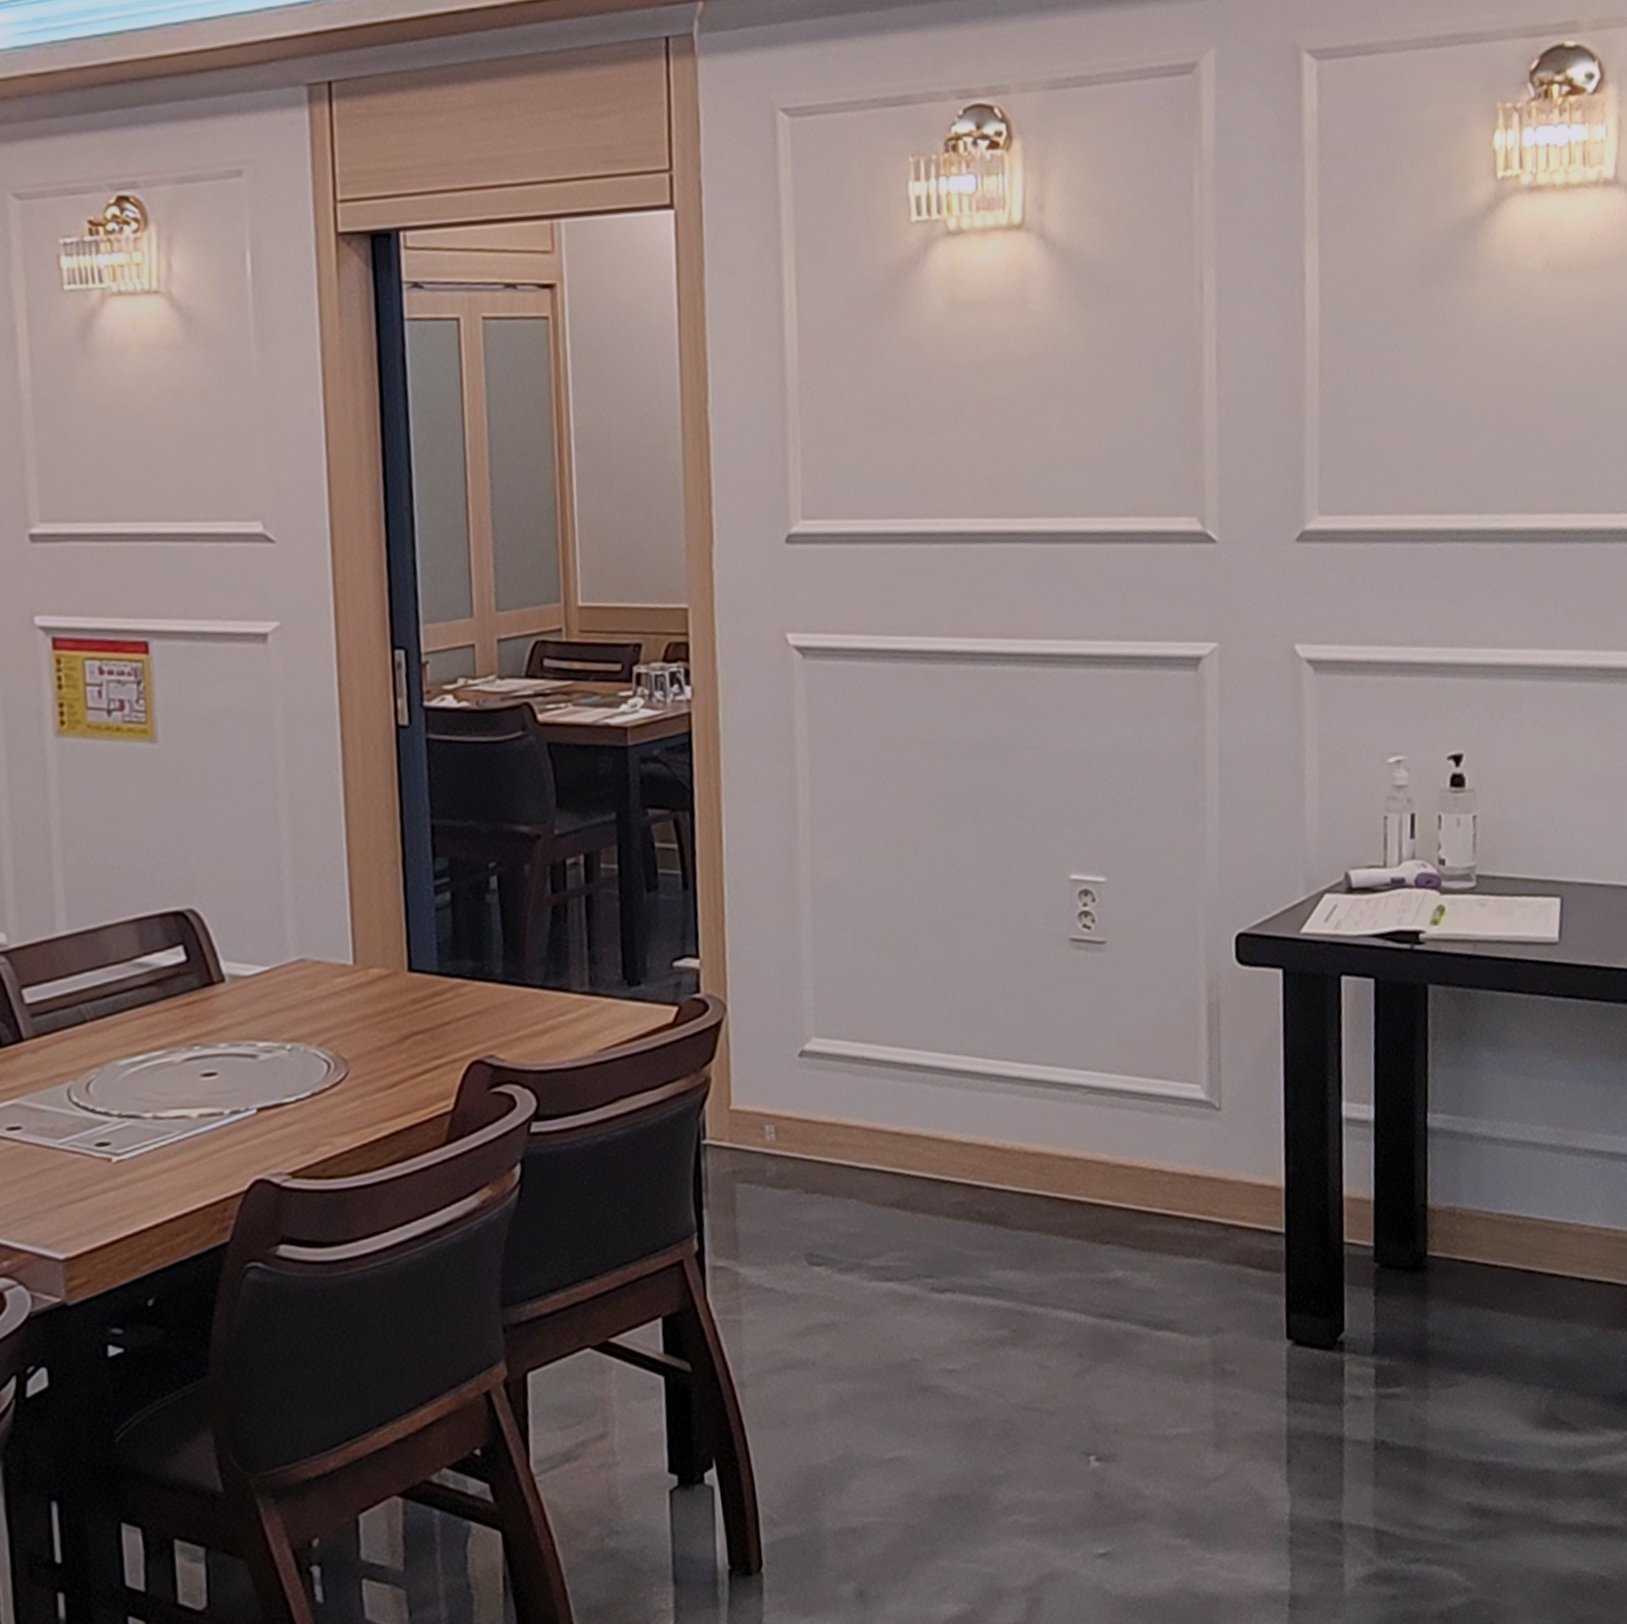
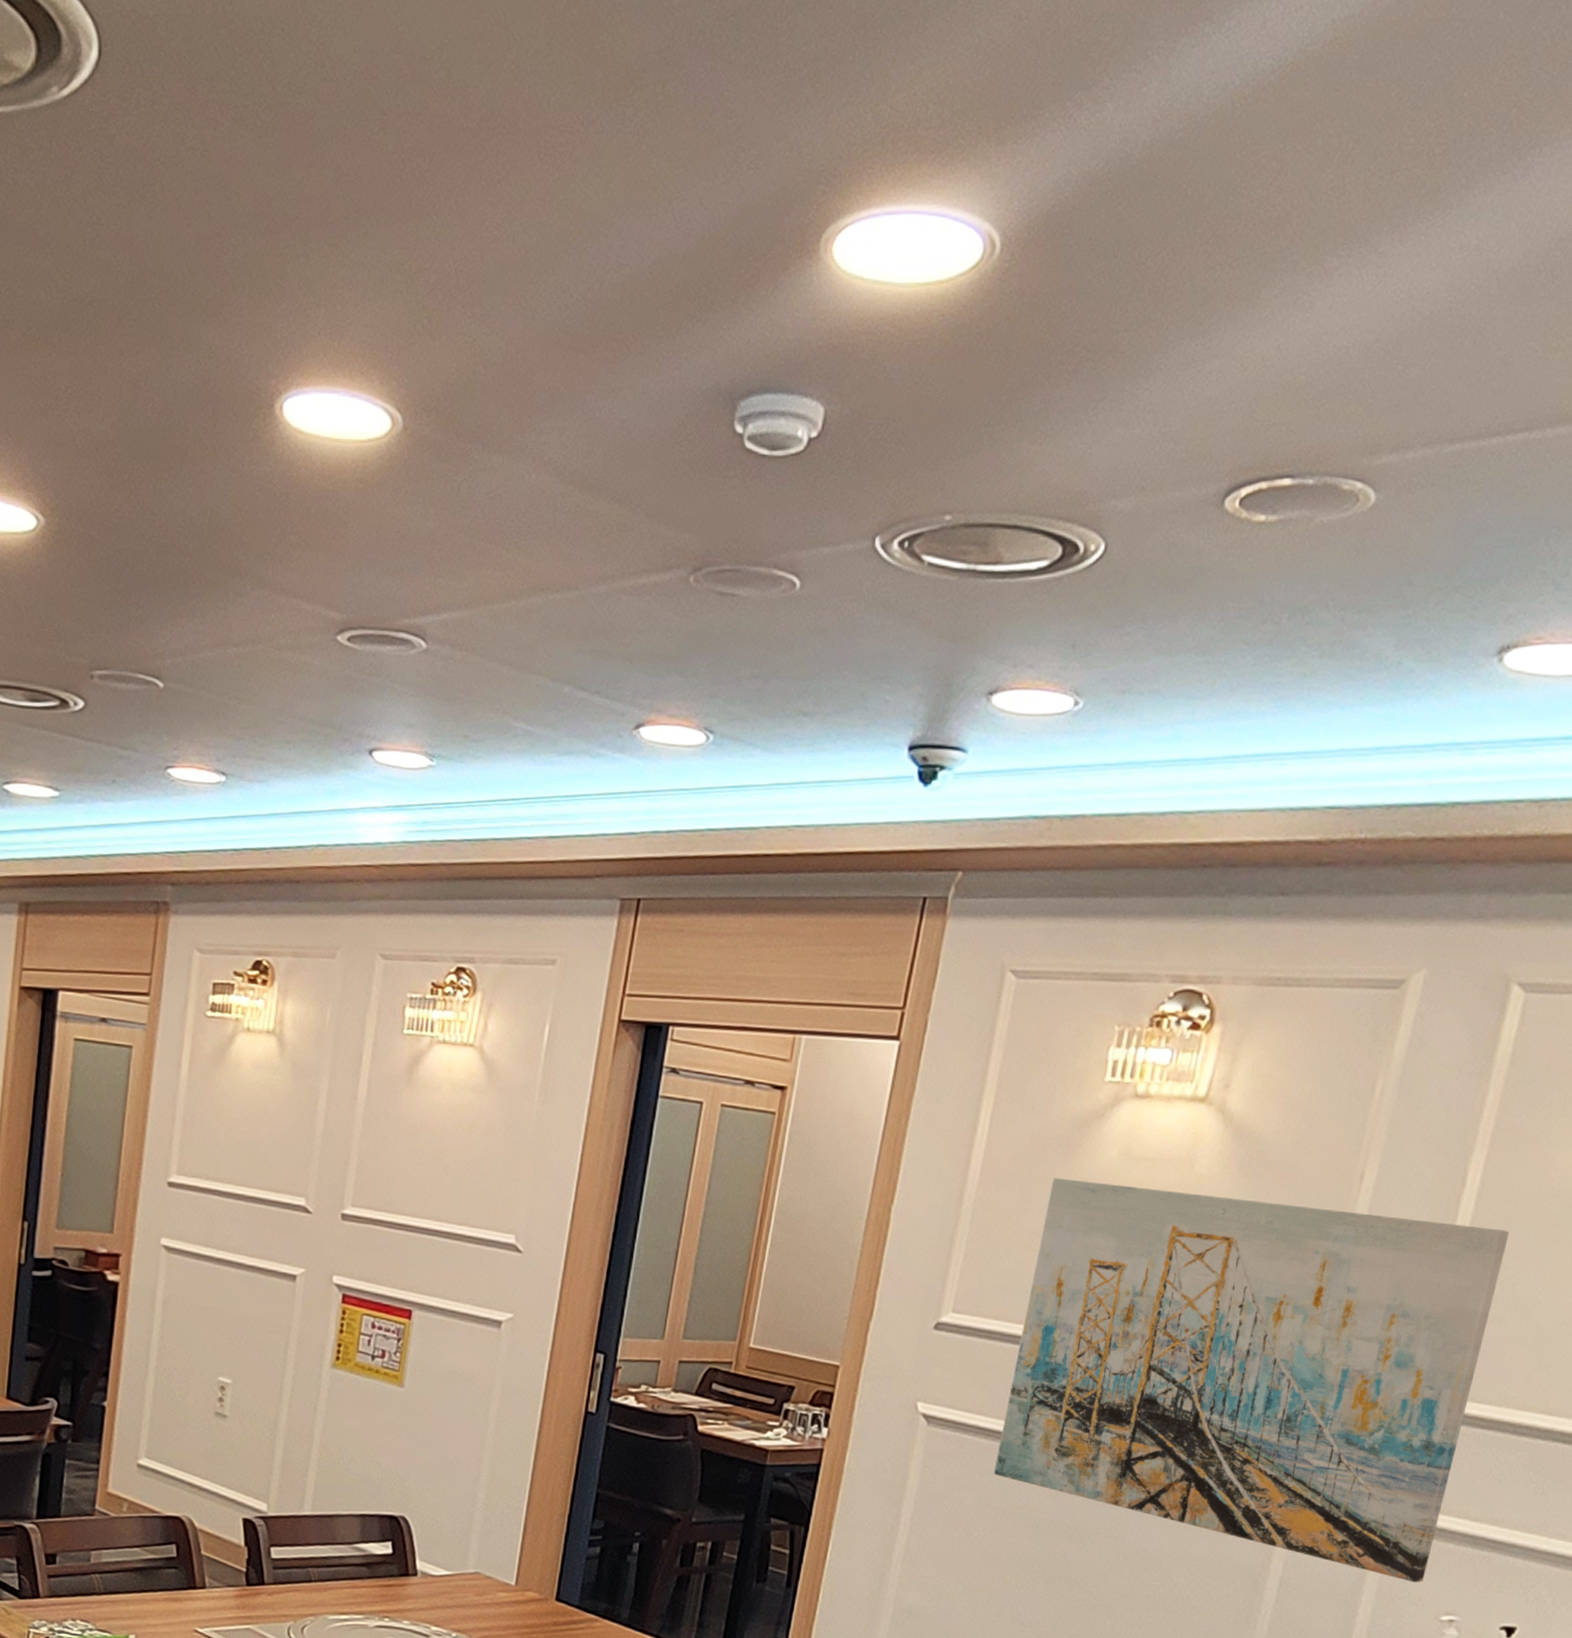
wall art: none [879,320,1362,728] -> present [993,1178,1510,1583]

